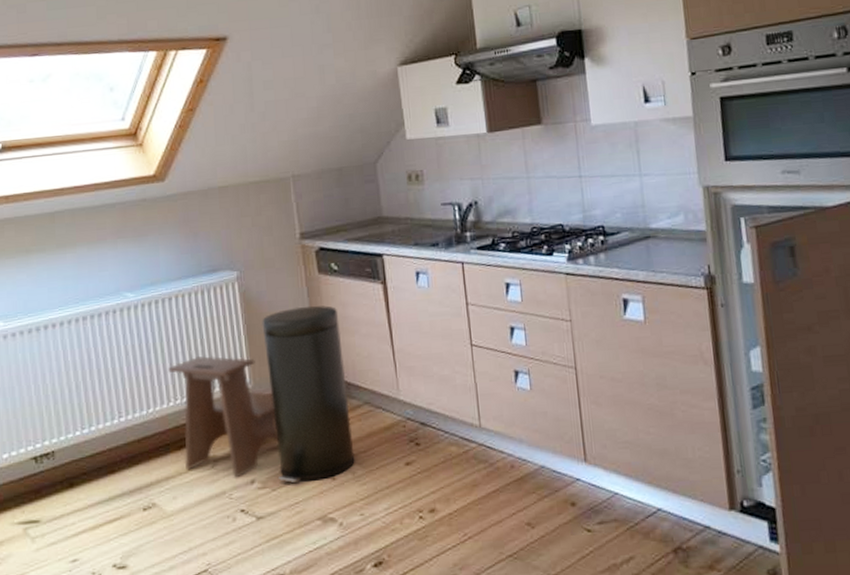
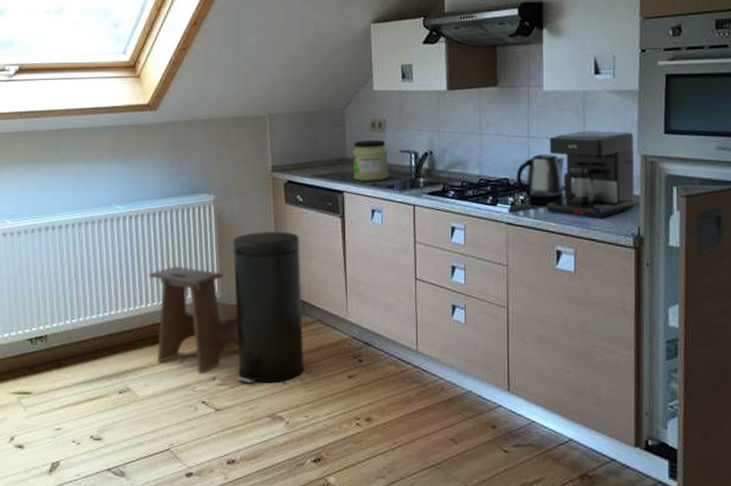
jar: none [389,193,433,242] -> present [353,139,390,181]
kettle: none [570,193,625,251] -> present [516,153,565,206]
coffee maker: none [603,162,703,260] -> present [546,131,635,219]

